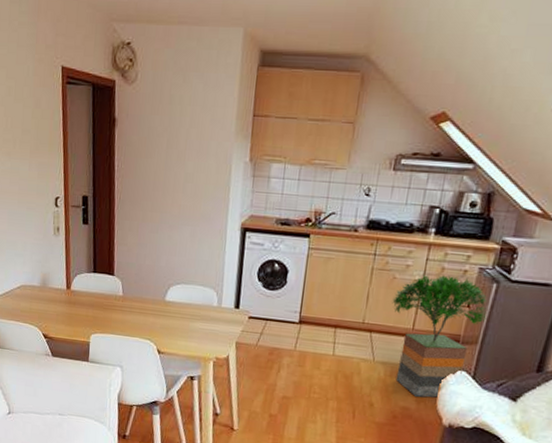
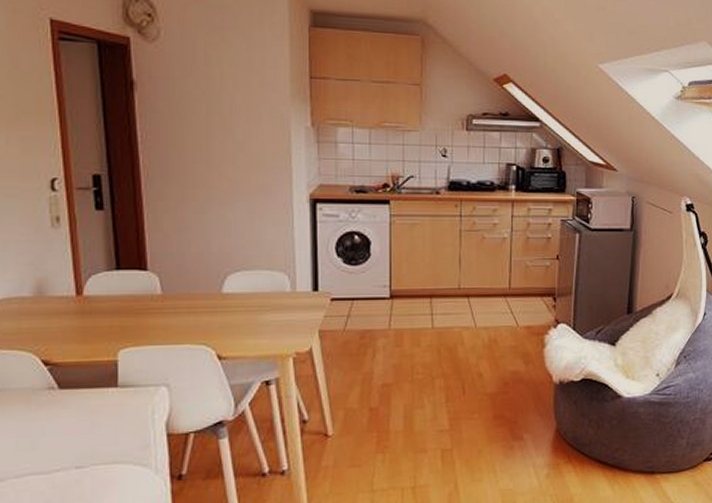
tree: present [392,275,487,398] -> none [485,230,576,358]

